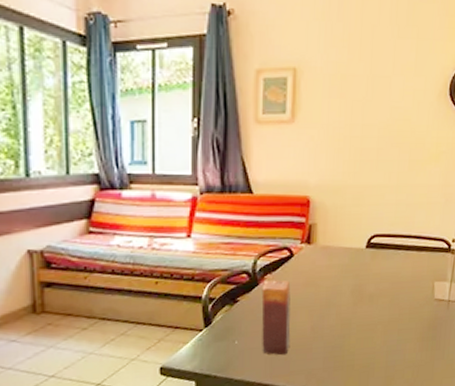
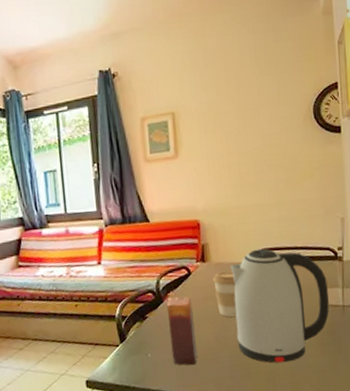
coffee cup: none [317,257,341,307] -> present [213,271,237,318]
kettle: none [335,234,437,357] -> present [230,248,329,363]

